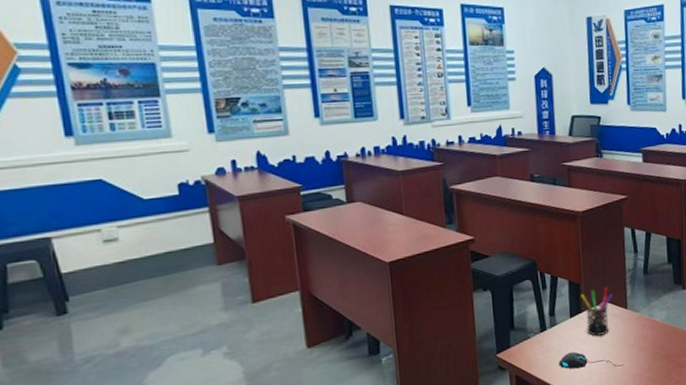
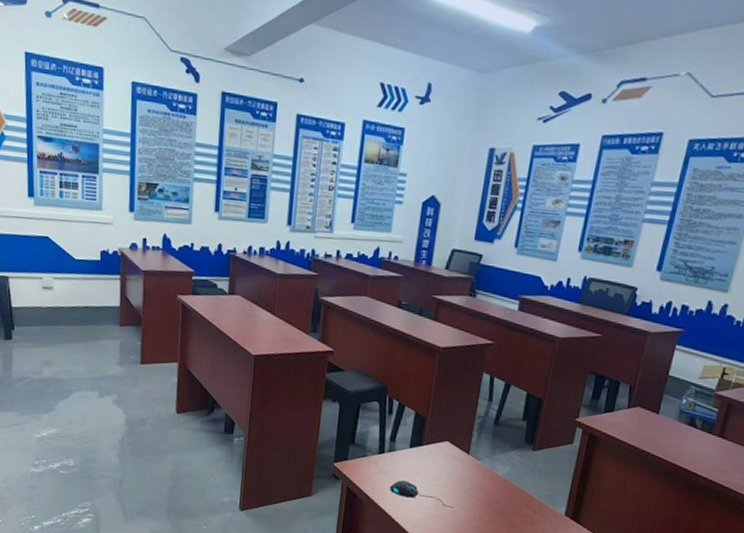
pen holder: present [581,287,613,337] -> none [423,427,457,474]

